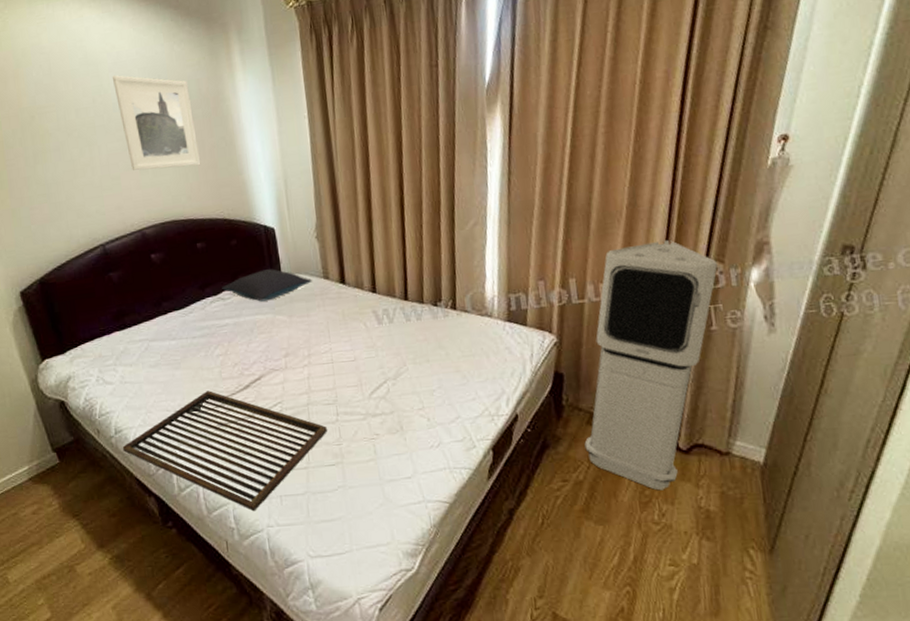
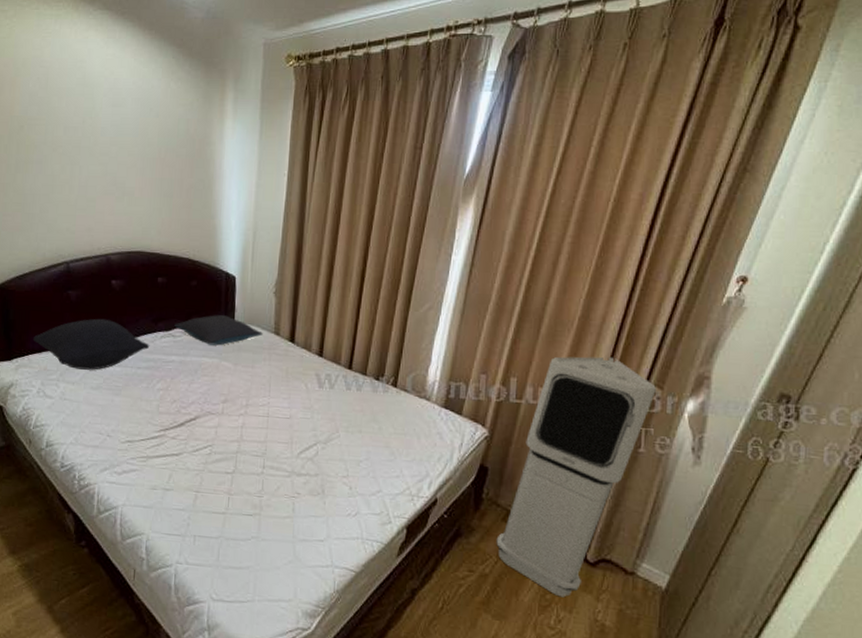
pillow: none [82,294,201,351] -> present [33,318,150,370]
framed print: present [113,74,201,171] -> none [105,100,178,203]
tray: present [122,390,327,512] -> none [50,421,251,546]

